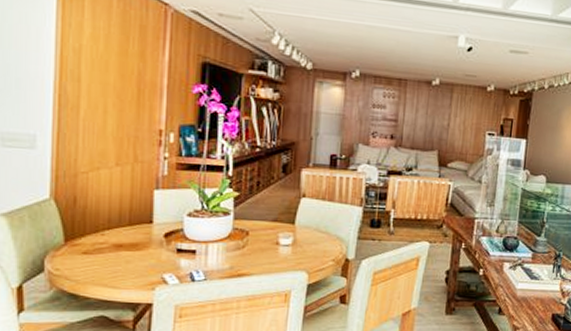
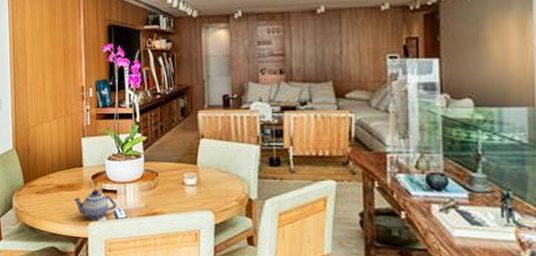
teapot: none [135,248,195,283] -> present [73,189,118,220]

